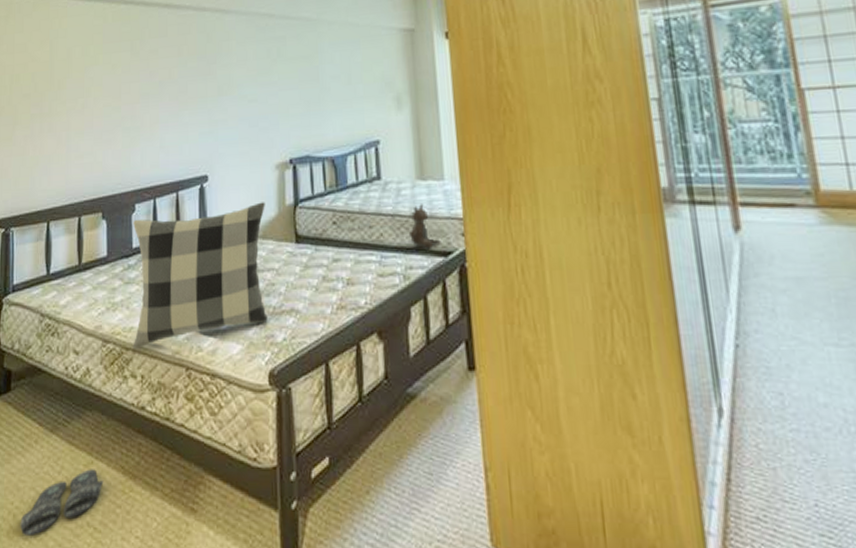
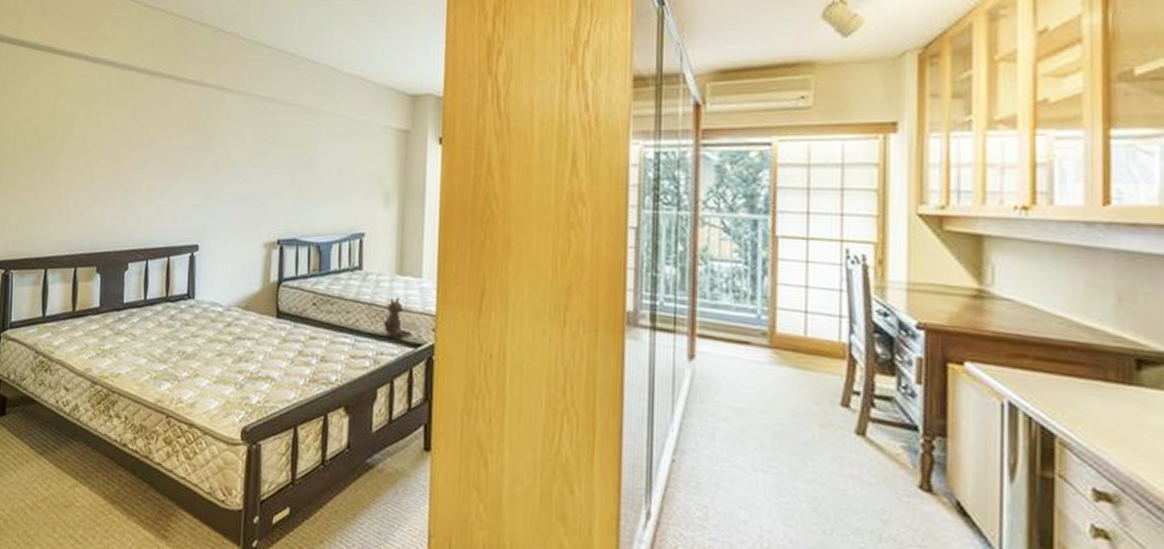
slippers: present [20,469,104,537] -> none [10,490,86,540]
pillow: present [132,202,268,349] -> none [118,276,251,393]

